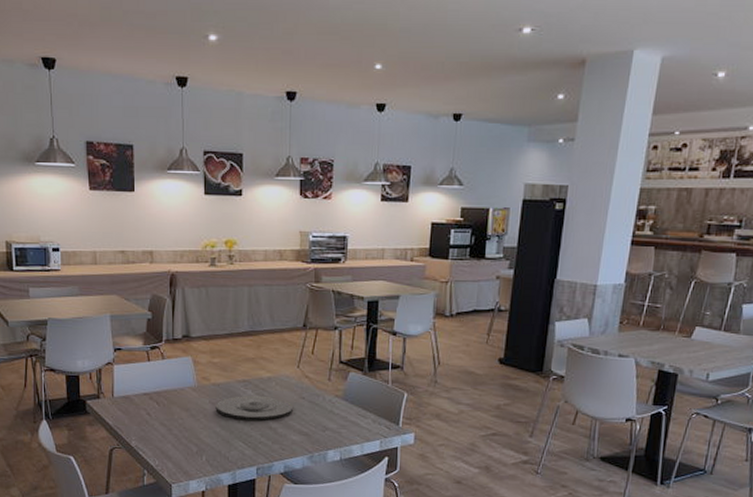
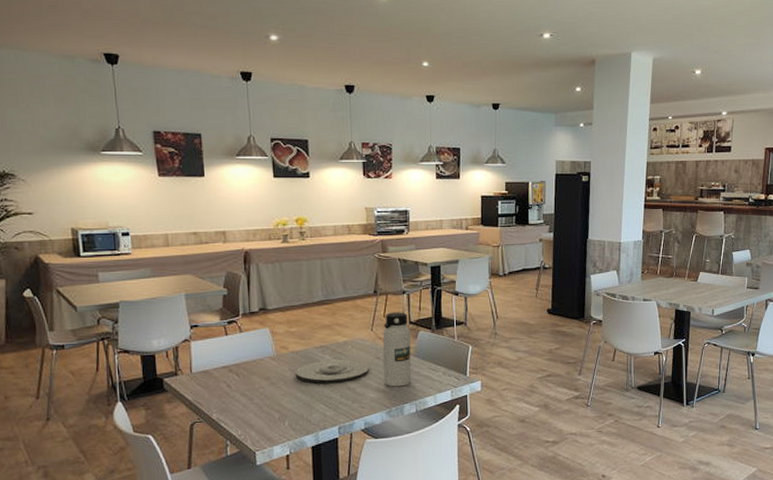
water bottle: none [308,349,340,431] -> present [383,312,412,387]

